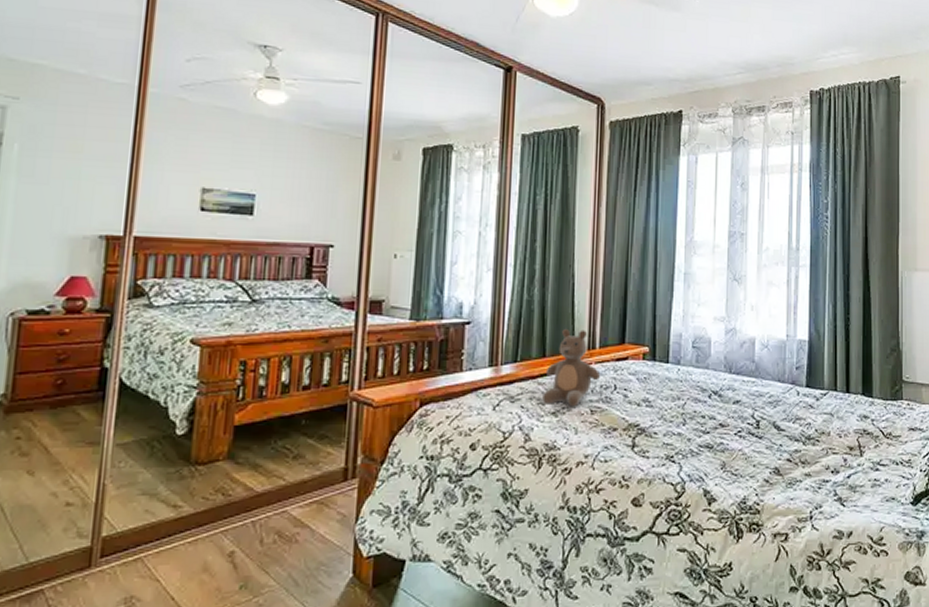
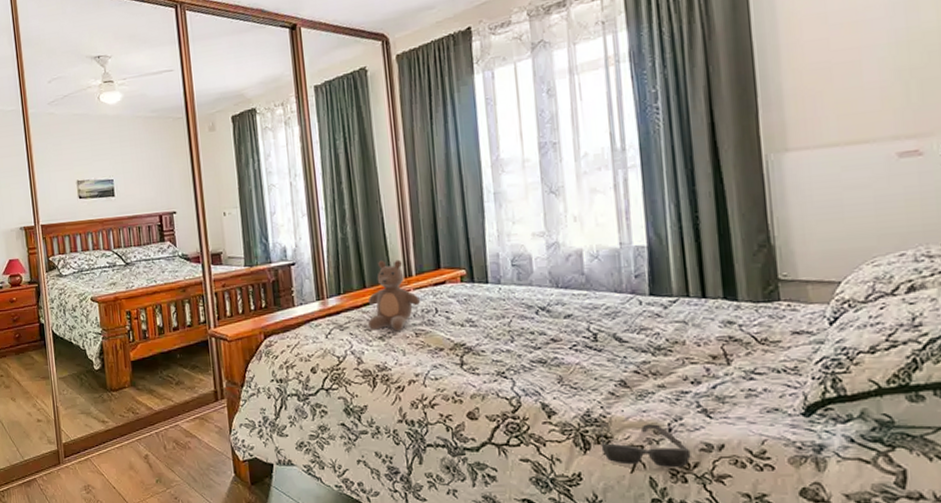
glasses: none [752,509,826,556] -> present [600,421,691,468]

